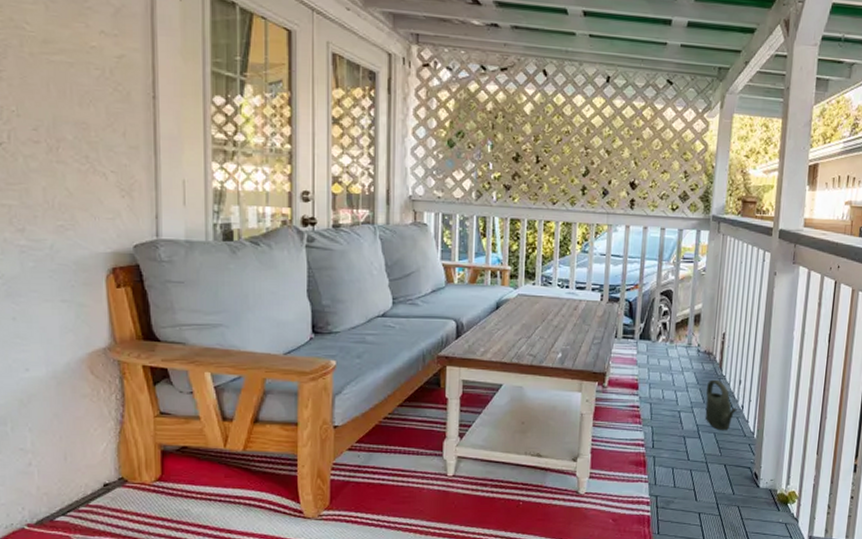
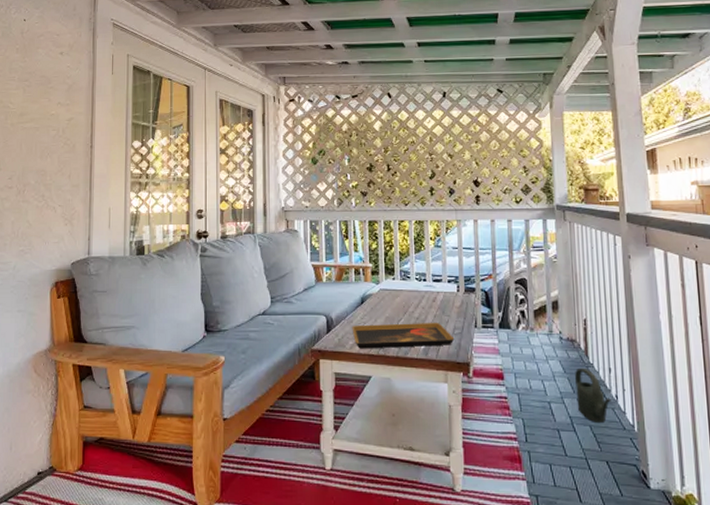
decorative tray: none [484,331,593,357] -> present [352,322,455,349]

